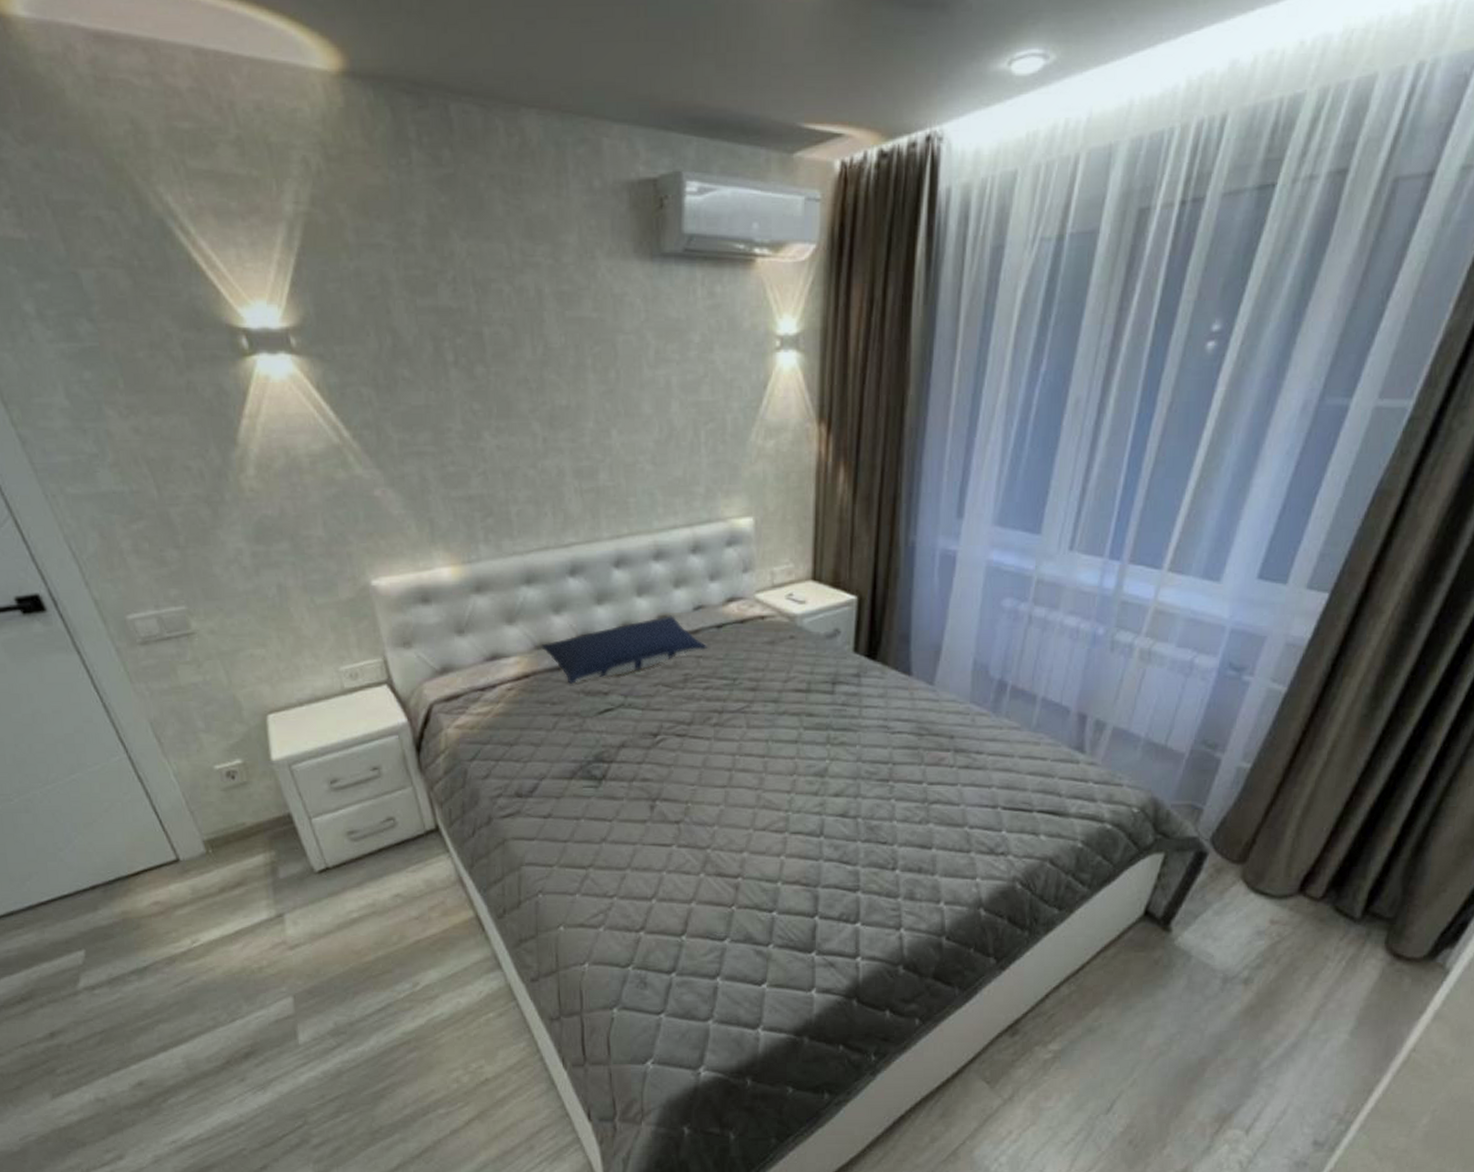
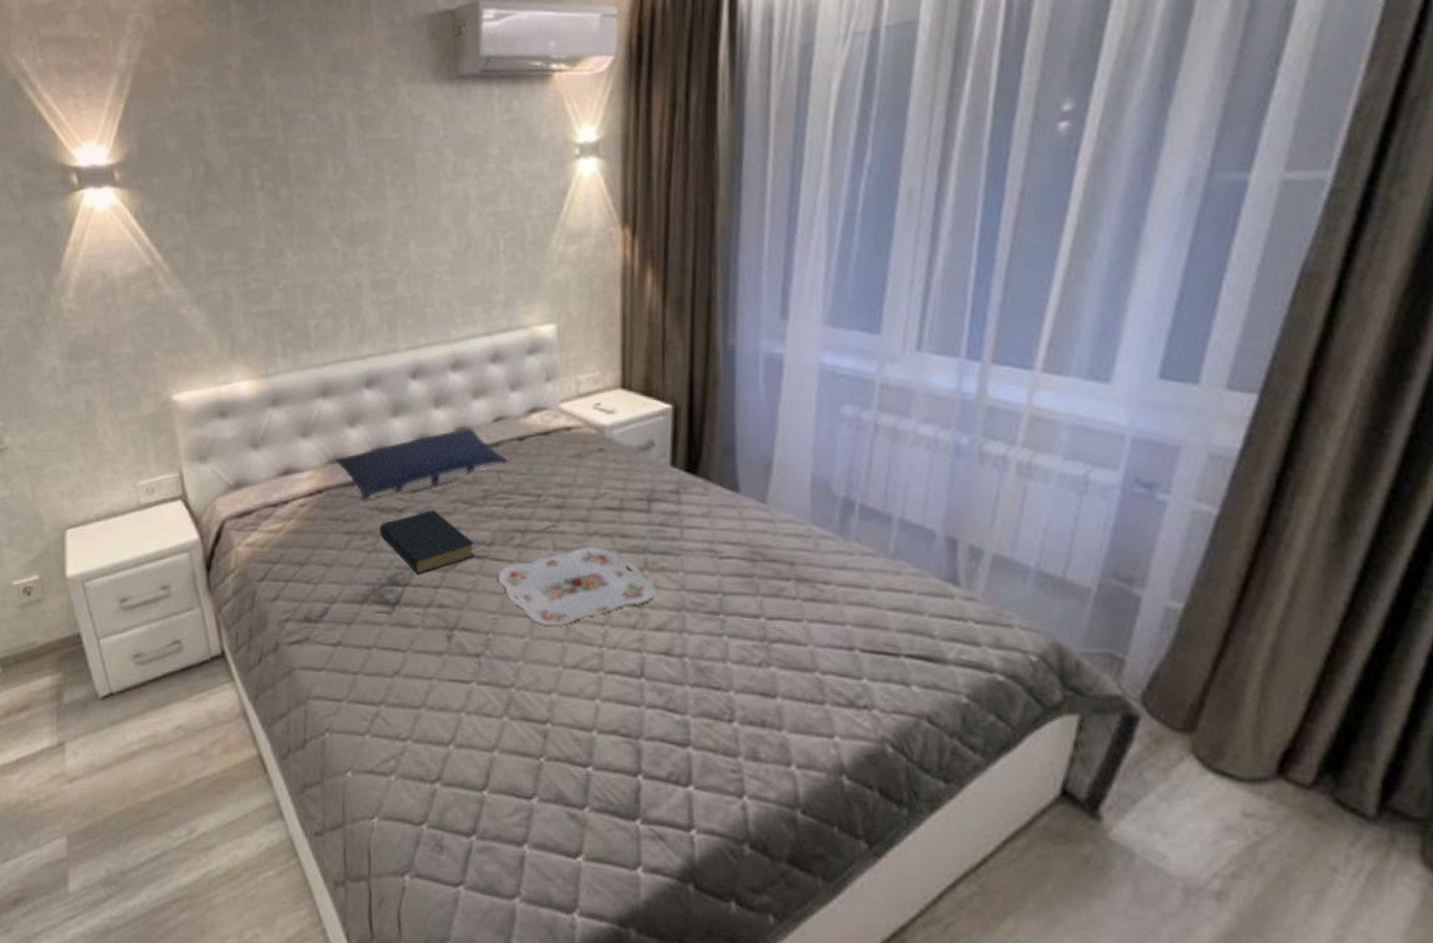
hardback book: none [585,692,677,751] -> present [379,509,476,574]
serving tray: none [696,724,837,795] -> present [497,546,657,626]

